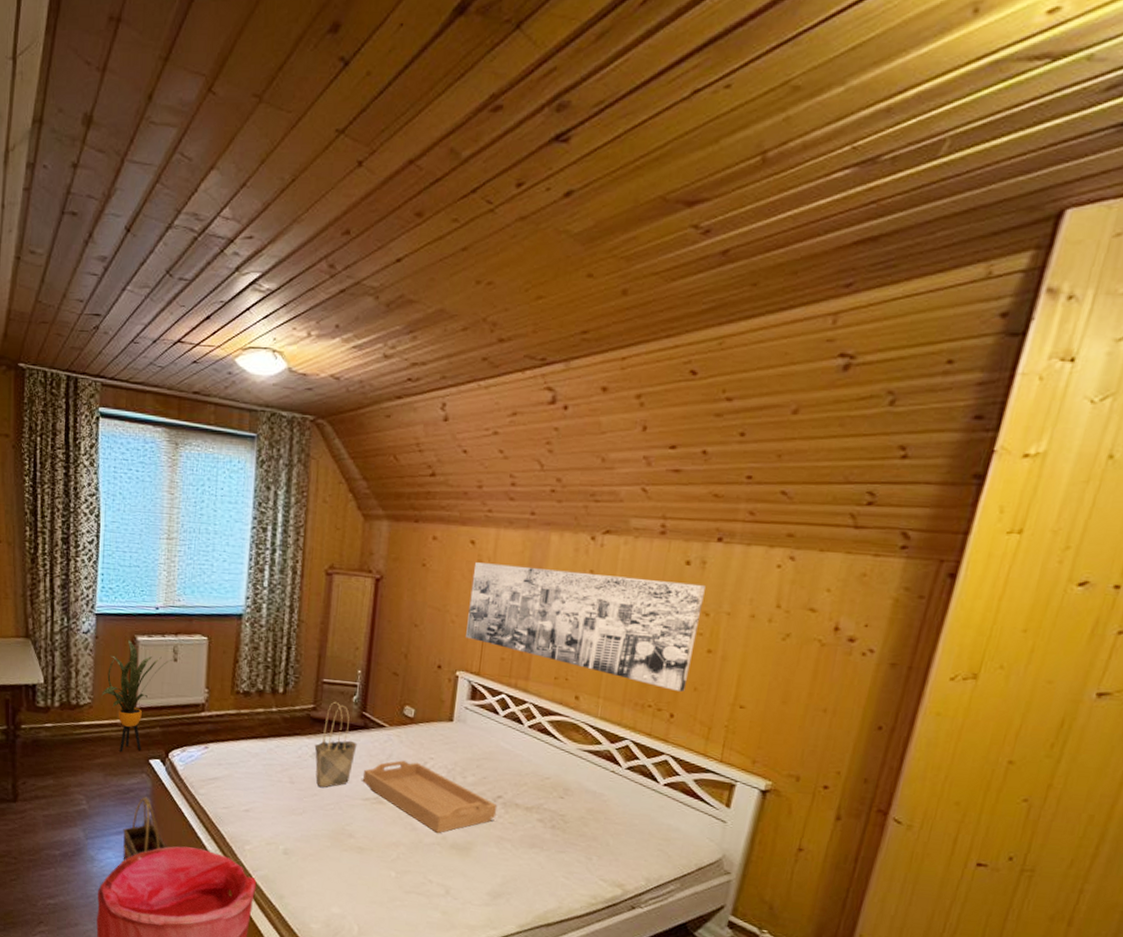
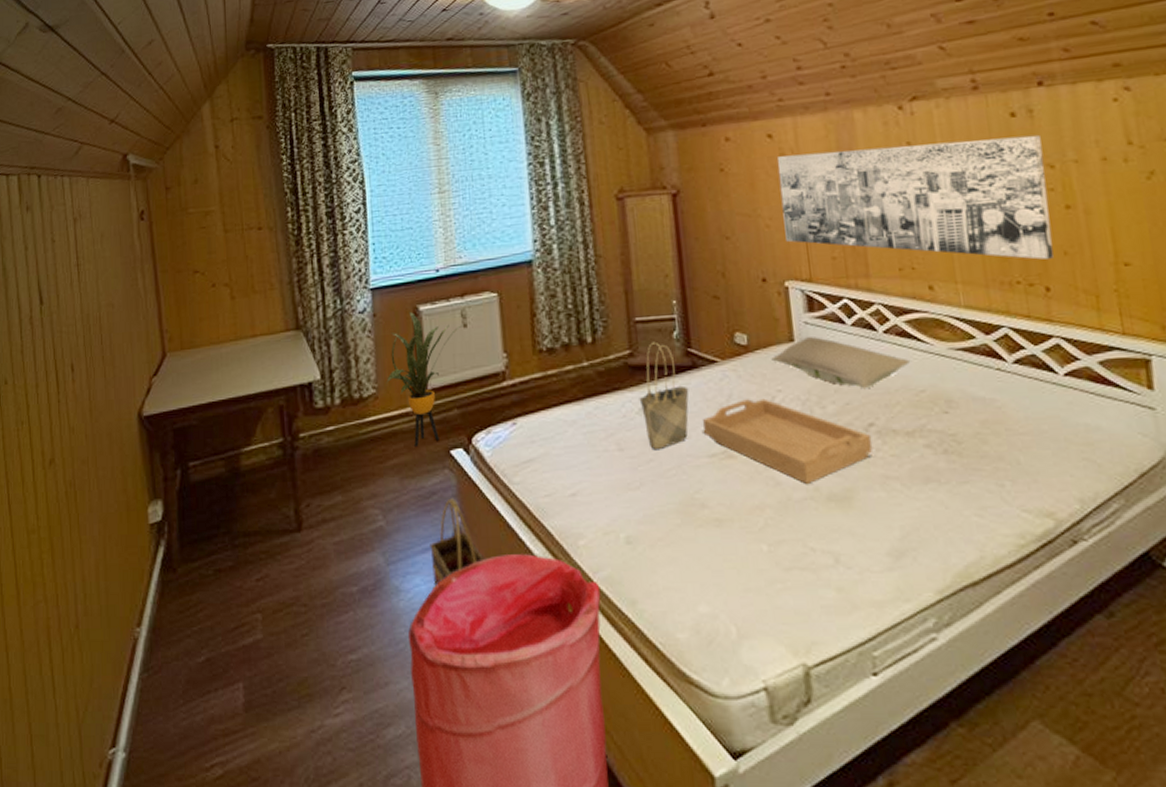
pillow: none [431,720,545,769] -> present [771,337,911,390]

